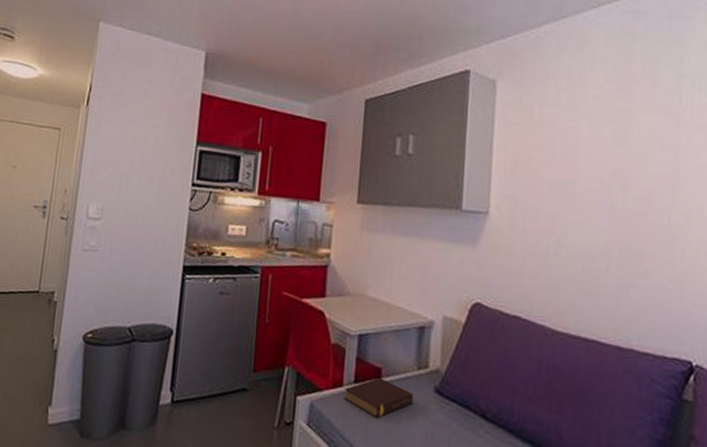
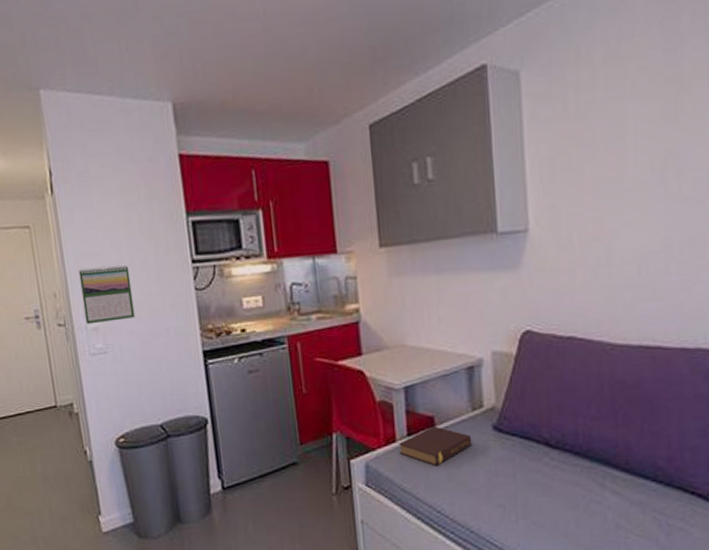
calendar: none [86,172,136,225] -> present [78,265,135,325]

